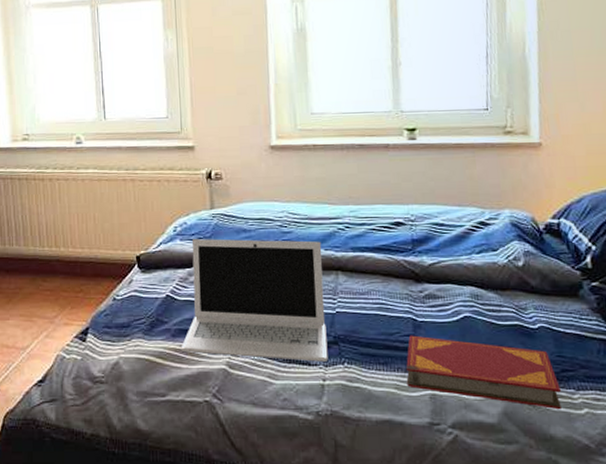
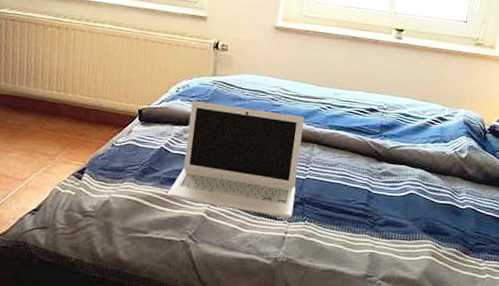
hardback book: present [405,335,561,409] -> none [352,203,472,273]

